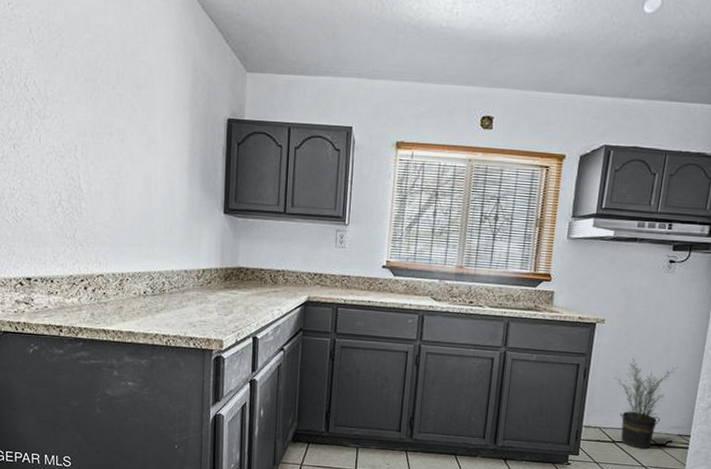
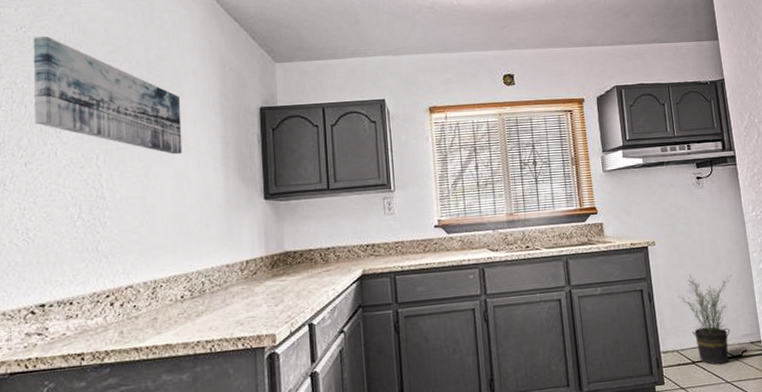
wall art: none [19,14,153,157] -> present [33,35,182,155]

